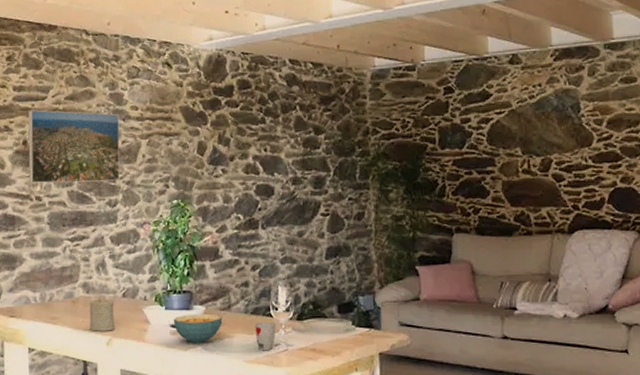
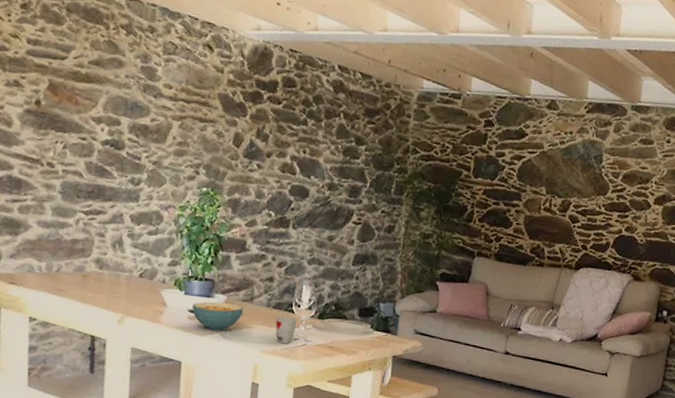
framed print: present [28,109,120,183] -> none [40,68,150,160]
candle: present [89,295,114,332] -> none [100,272,129,310]

